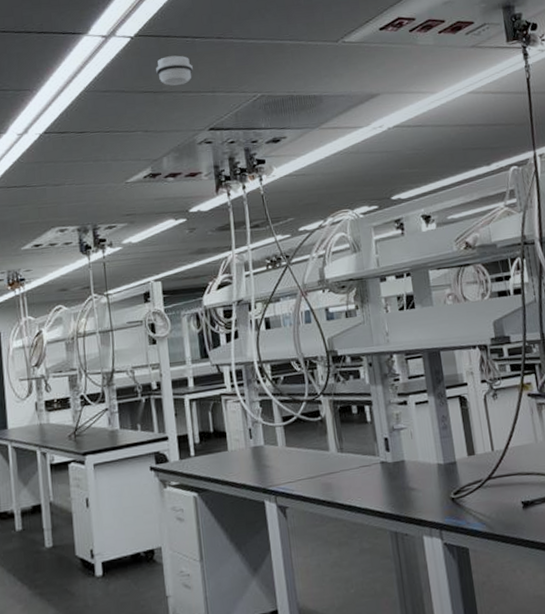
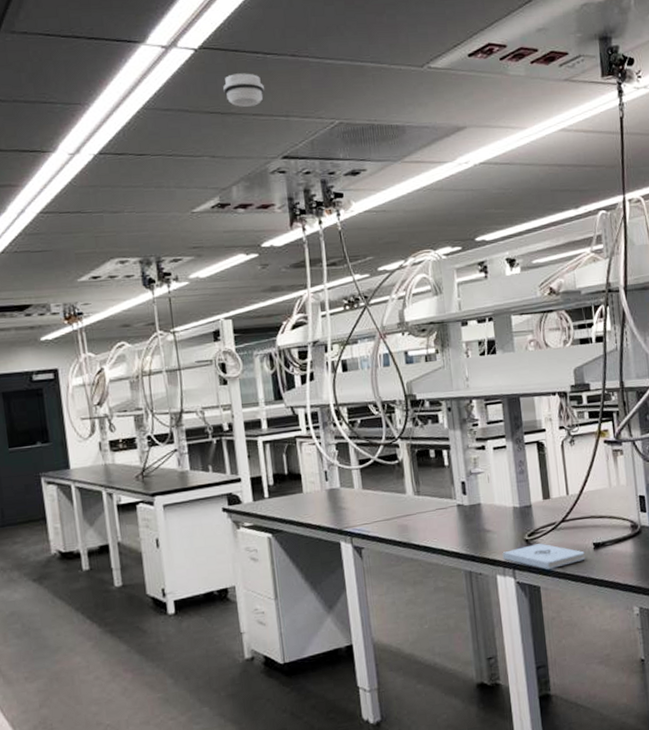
notepad: none [428,502,514,530] -> present [502,543,585,570]

